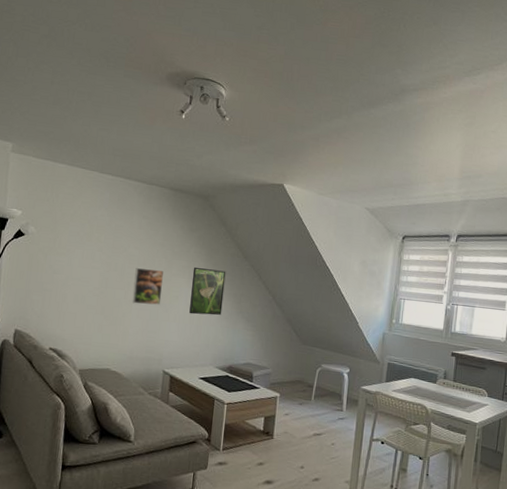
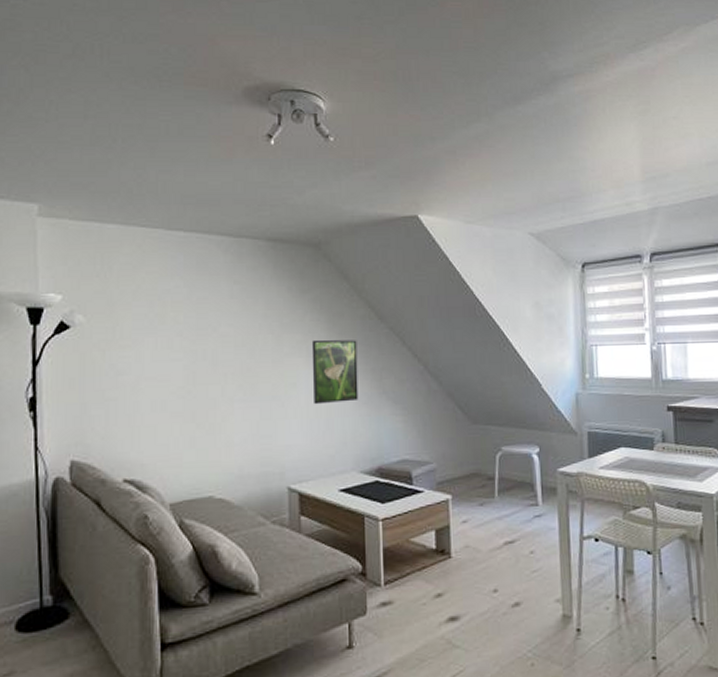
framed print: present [132,267,164,305] -> none [232,351,273,402]

